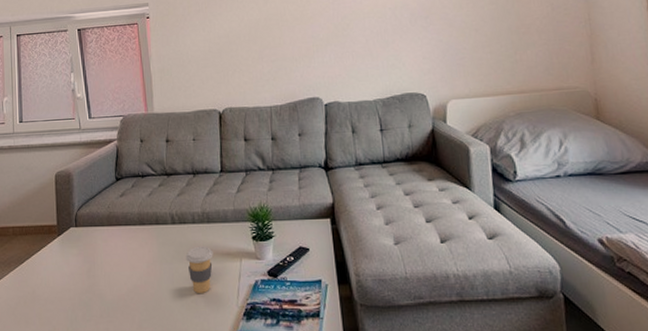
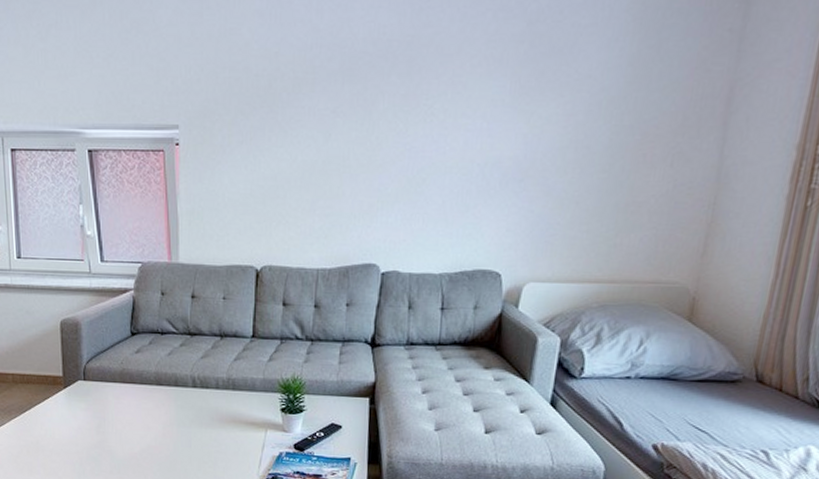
coffee cup: present [185,246,213,293] -> none [205,412,237,460]

